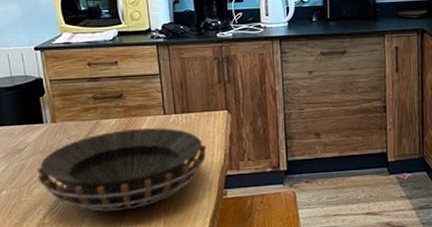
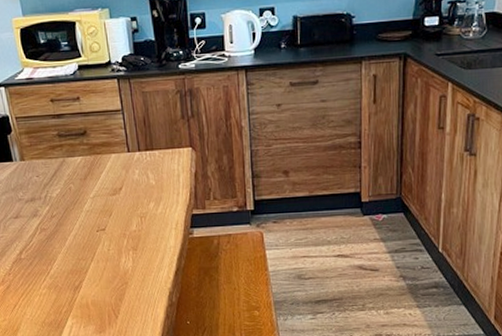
decorative bowl: present [36,128,207,212] -> none [10,166,172,248]

